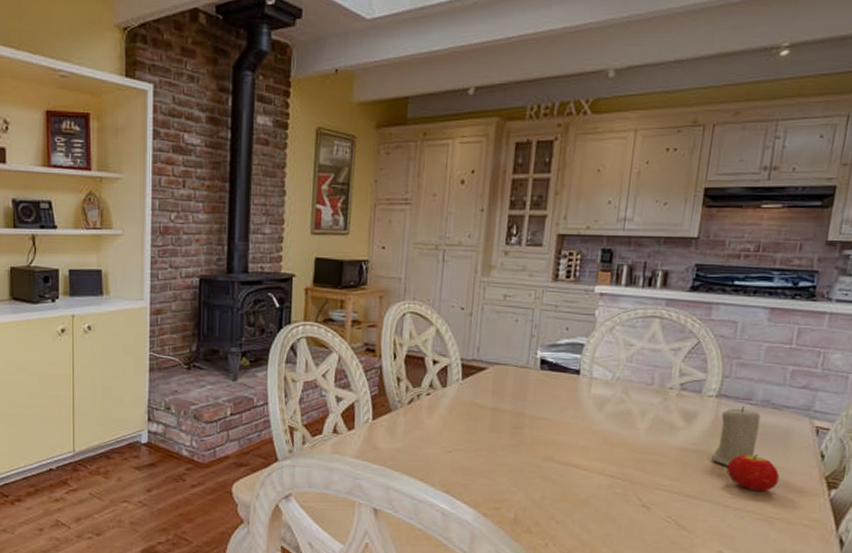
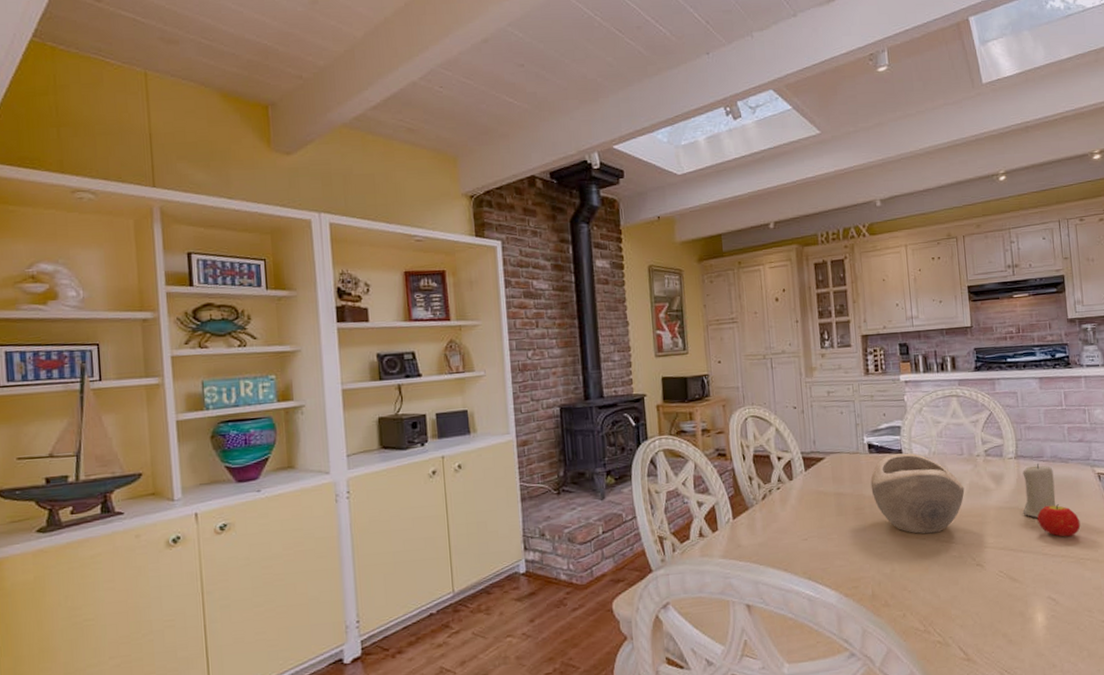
decorative bowl: none [535,374,646,466] -> present [870,453,965,534]

